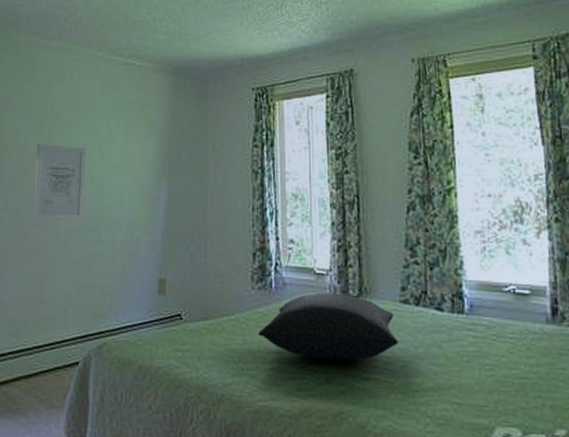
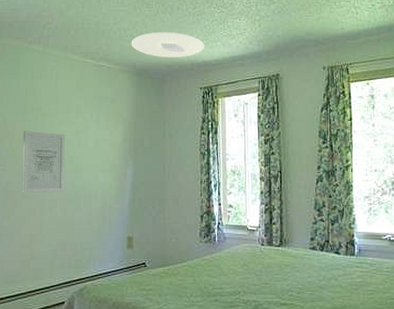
ceiling light: none [167,21,258,53] -> present [131,32,205,58]
pillow: present [258,292,398,361] -> none [205,243,308,292]

